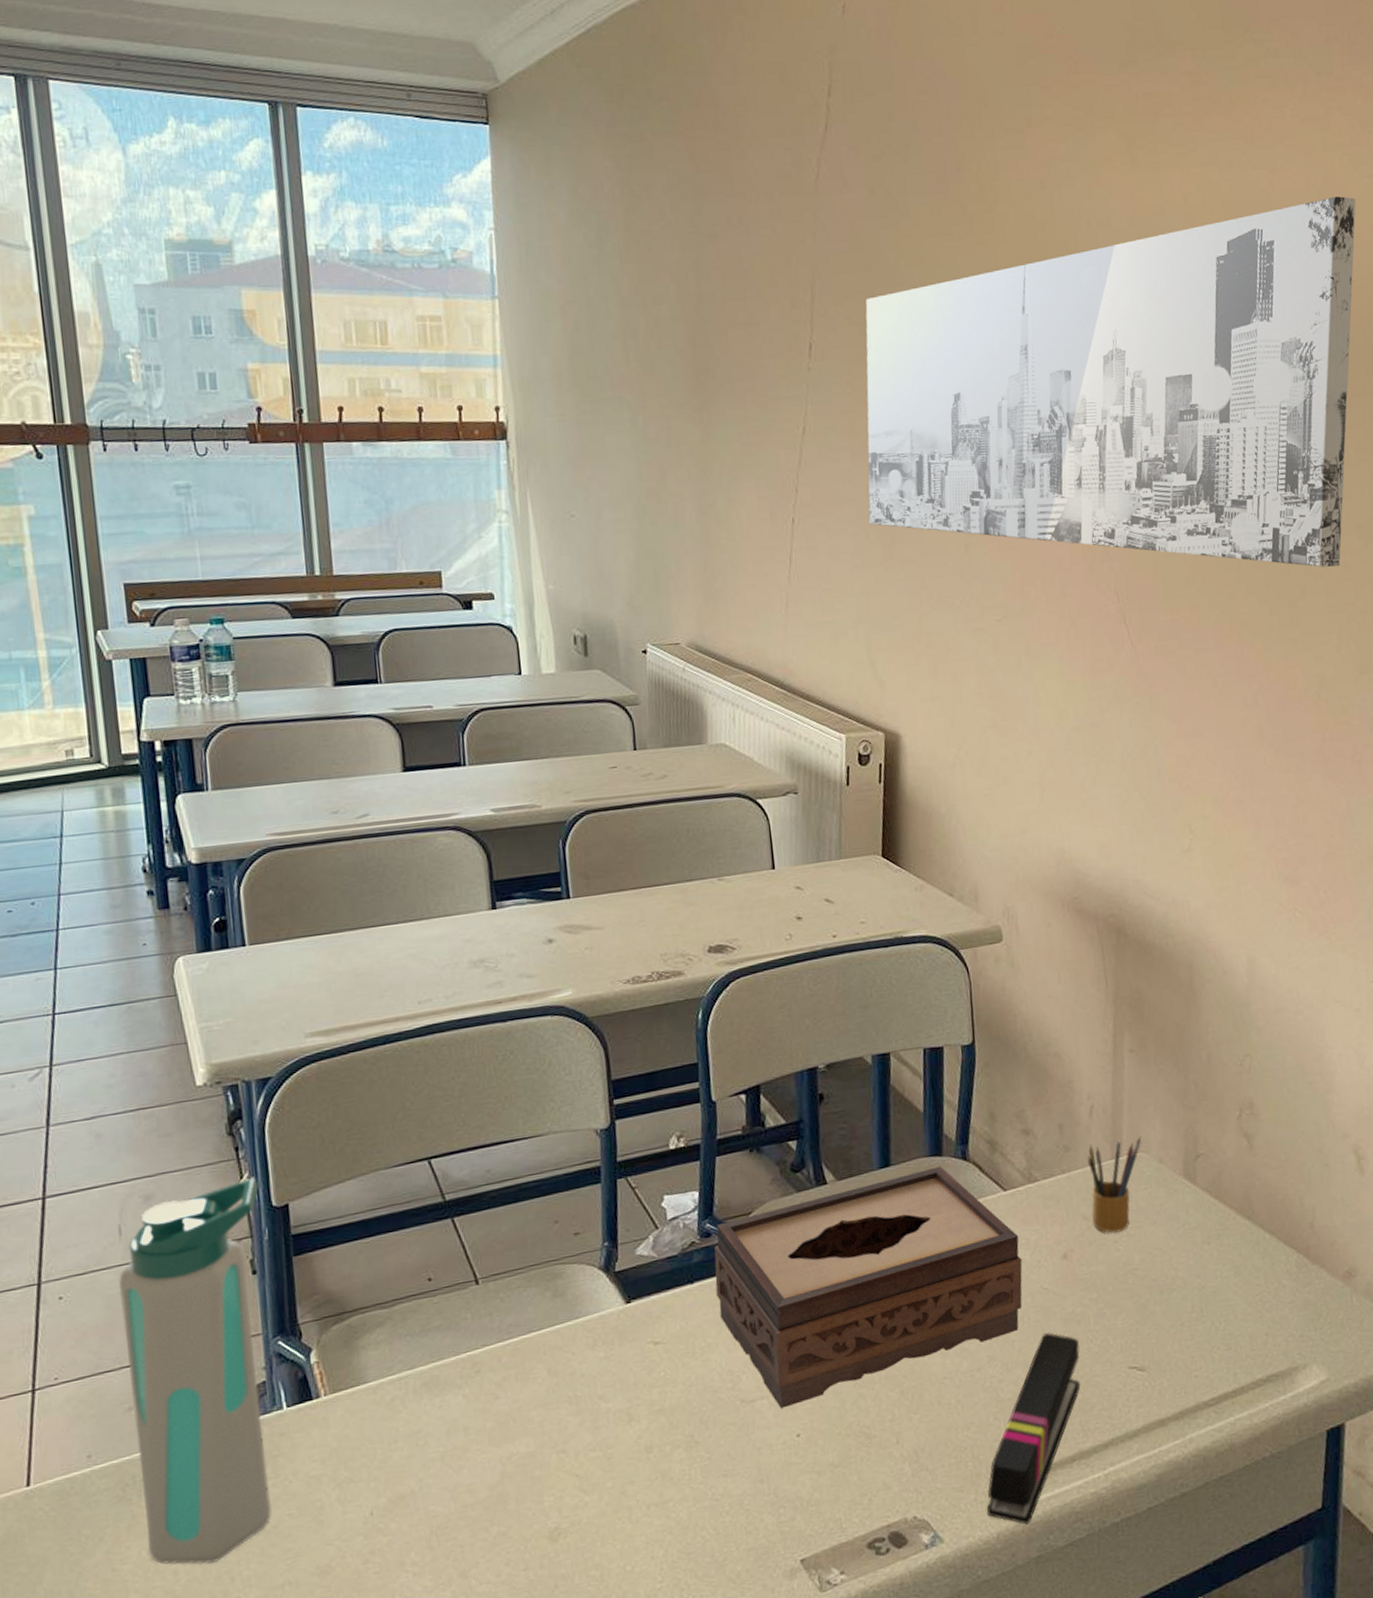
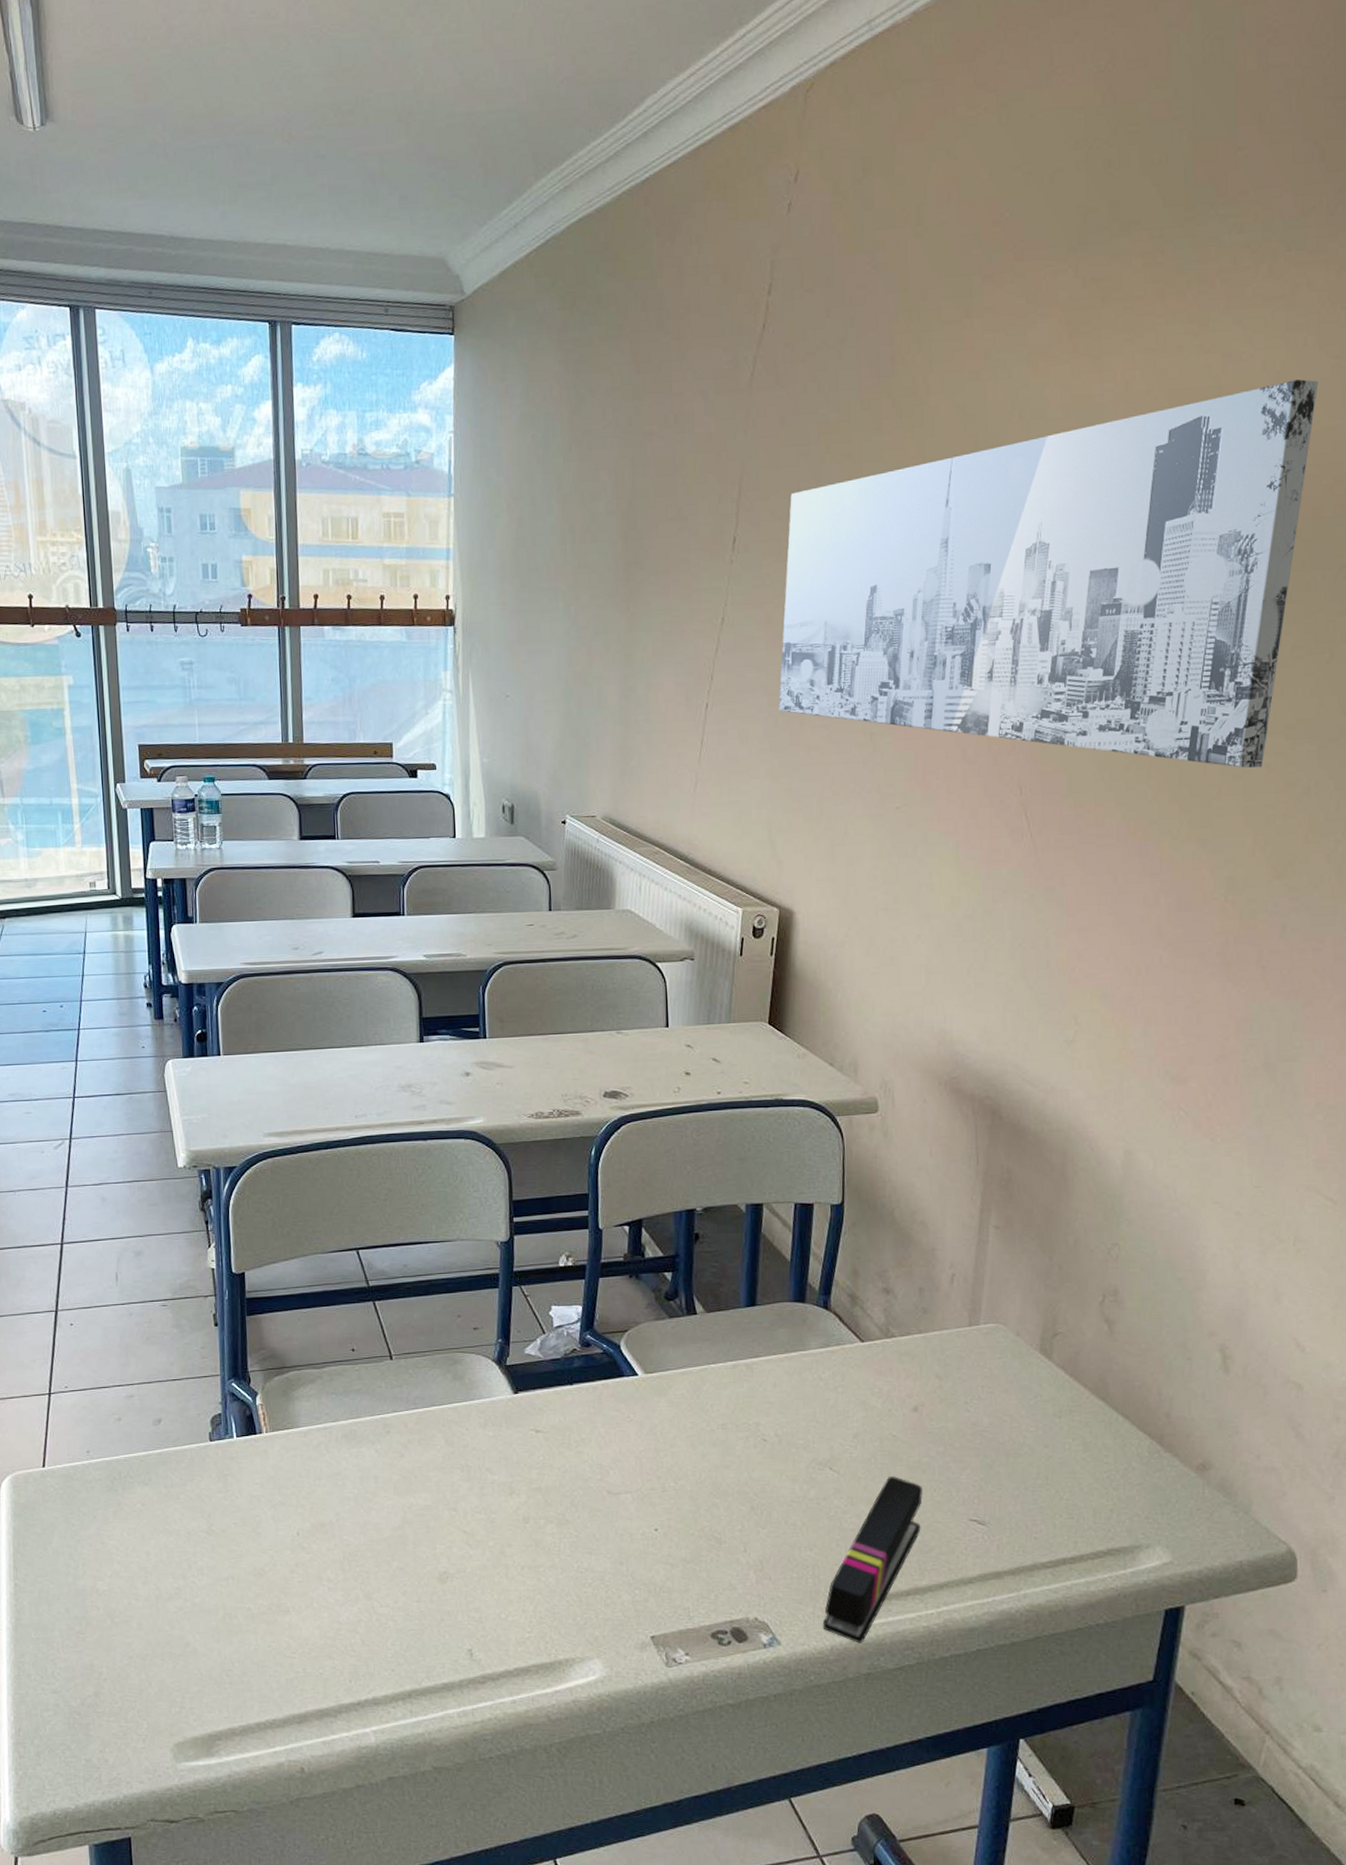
water bottle: present [119,1177,273,1565] -> none [114,1247,222,1551]
tissue box: present [714,1166,1023,1409] -> none [592,1312,874,1504]
pencil box: present [1087,1137,1141,1233] -> none [944,1309,1000,1395]

